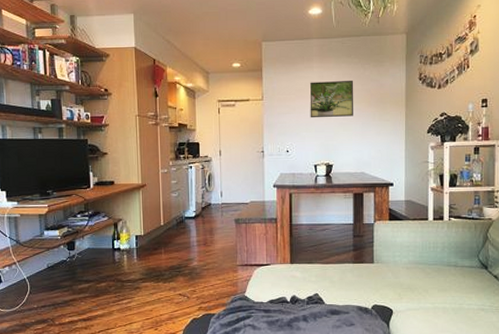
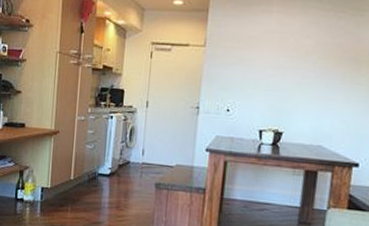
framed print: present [309,81,354,118] -> none [261,29,323,75]

